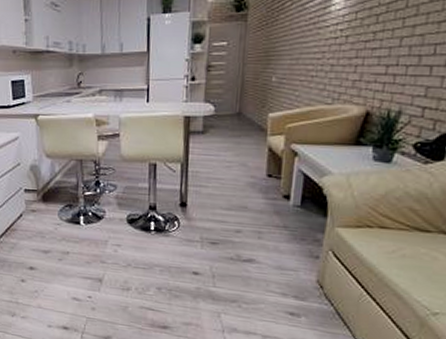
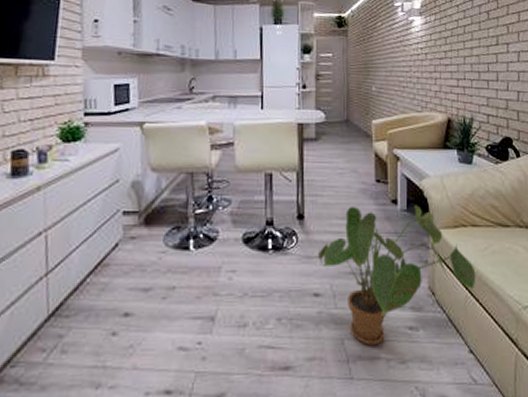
house plant: none [199,199,377,323] -> present [318,205,476,346]

